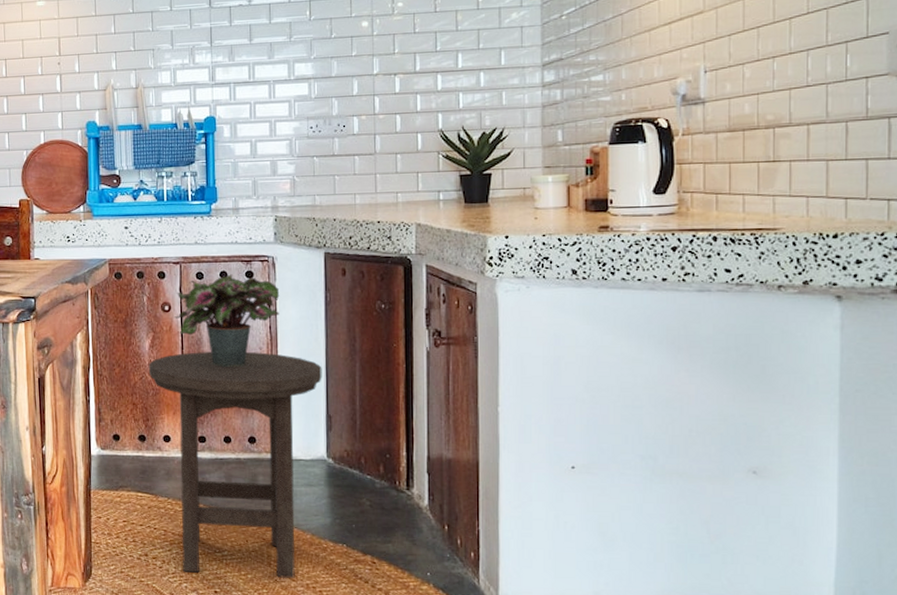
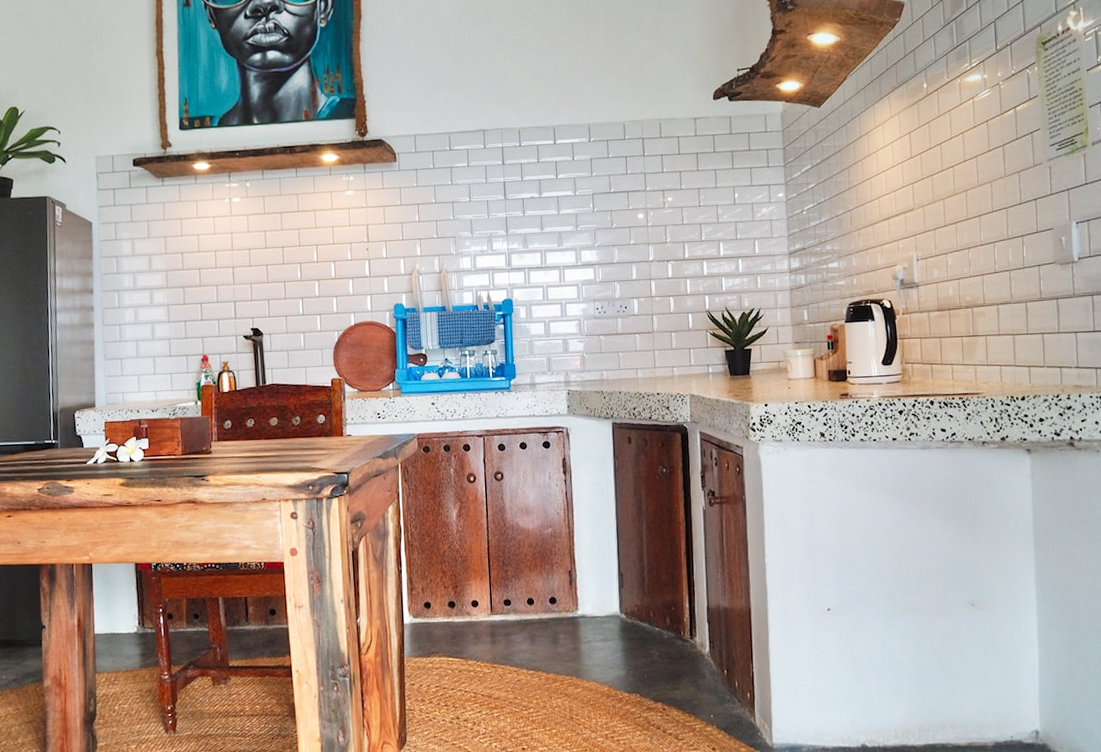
stool: present [148,352,322,578] -> none [456,517,614,732]
potted plant: present [174,274,280,368] -> none [478,445,574,533]

